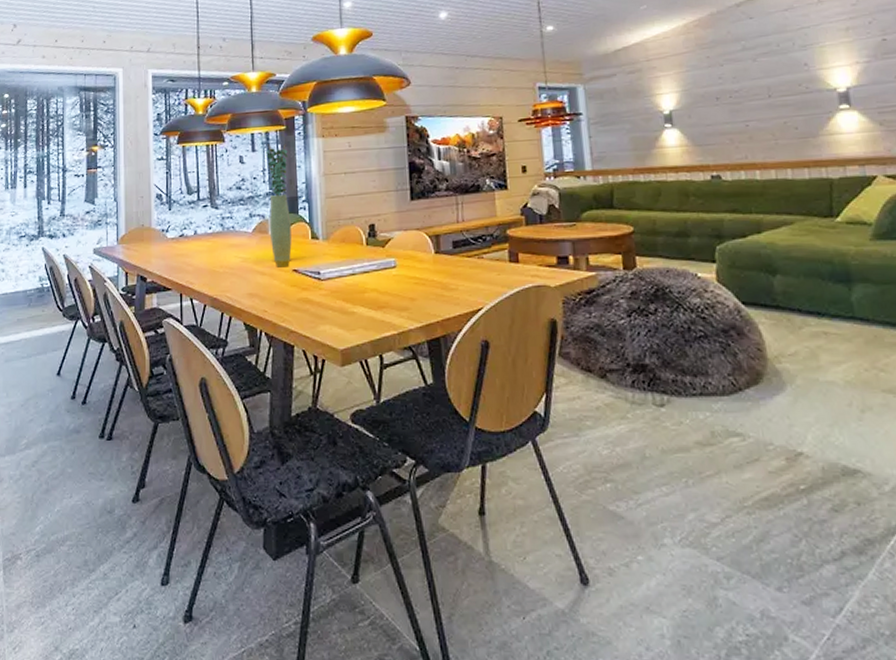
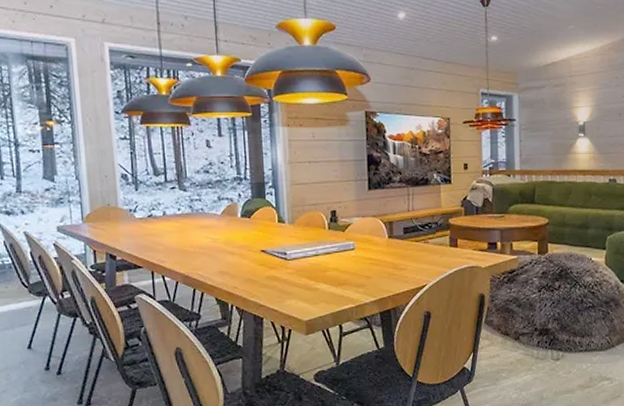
vase: present [266,144,292,269] -> none [233,130,260,249]

